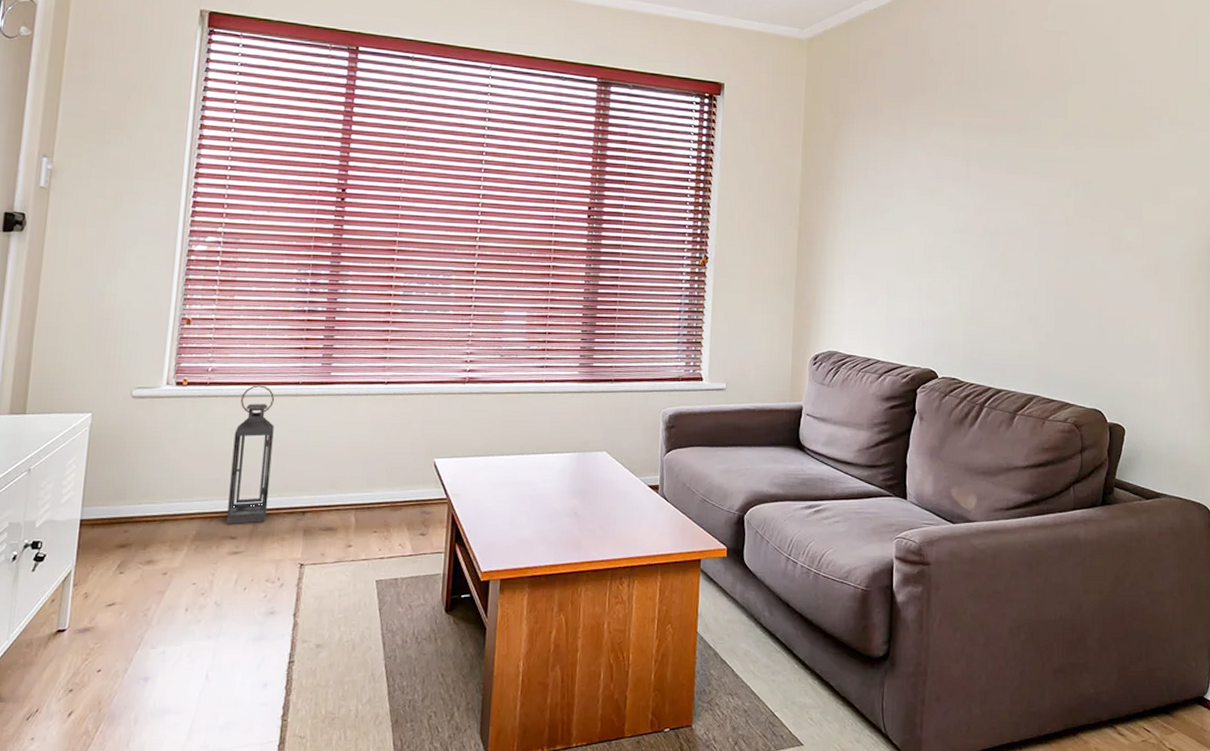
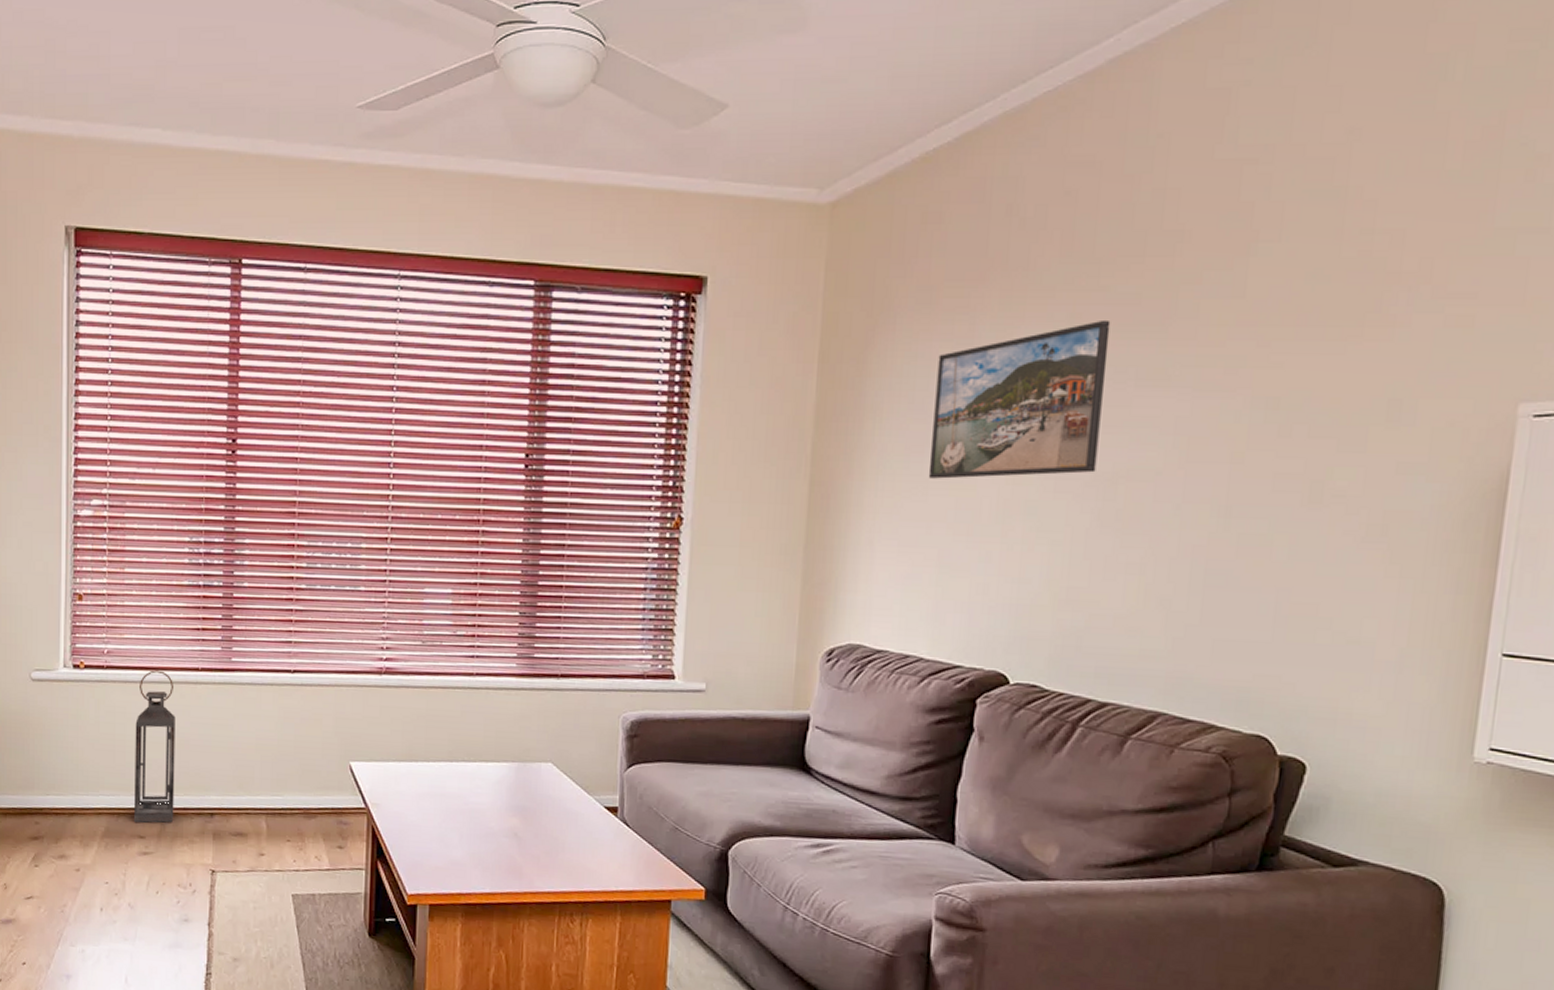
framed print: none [878,127,989,232] -> present [928,319,1111,479]

